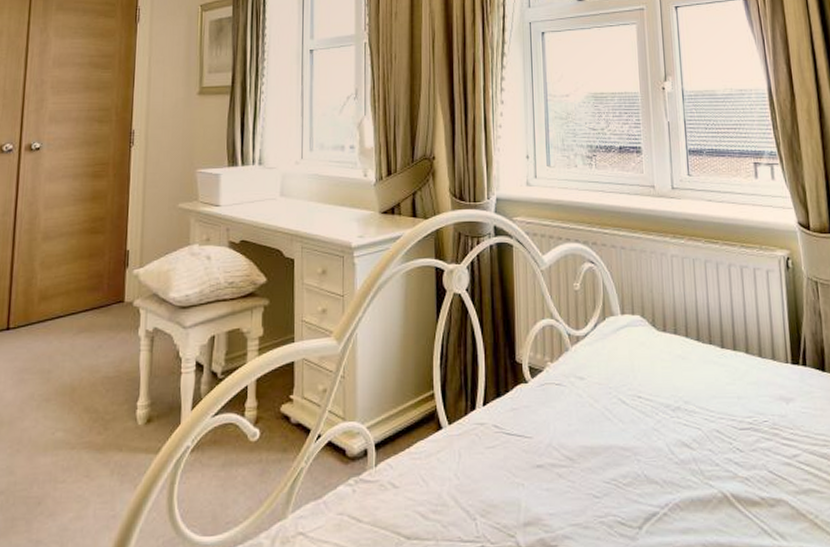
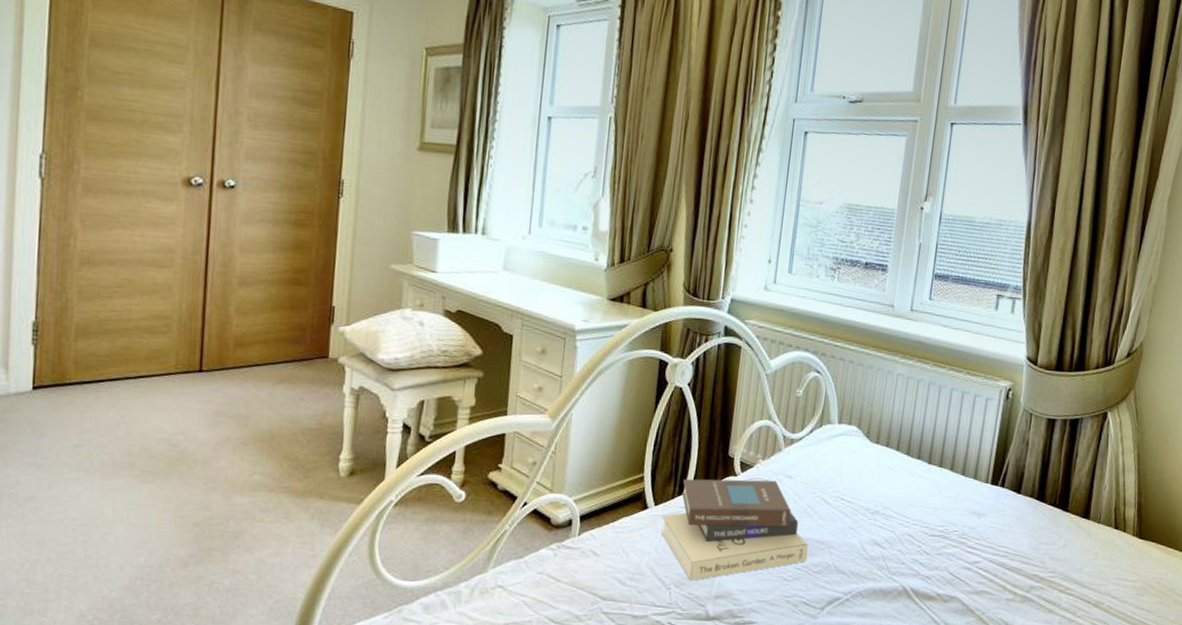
books: none [458,384,615,508] -> present [660,478,809,581]

